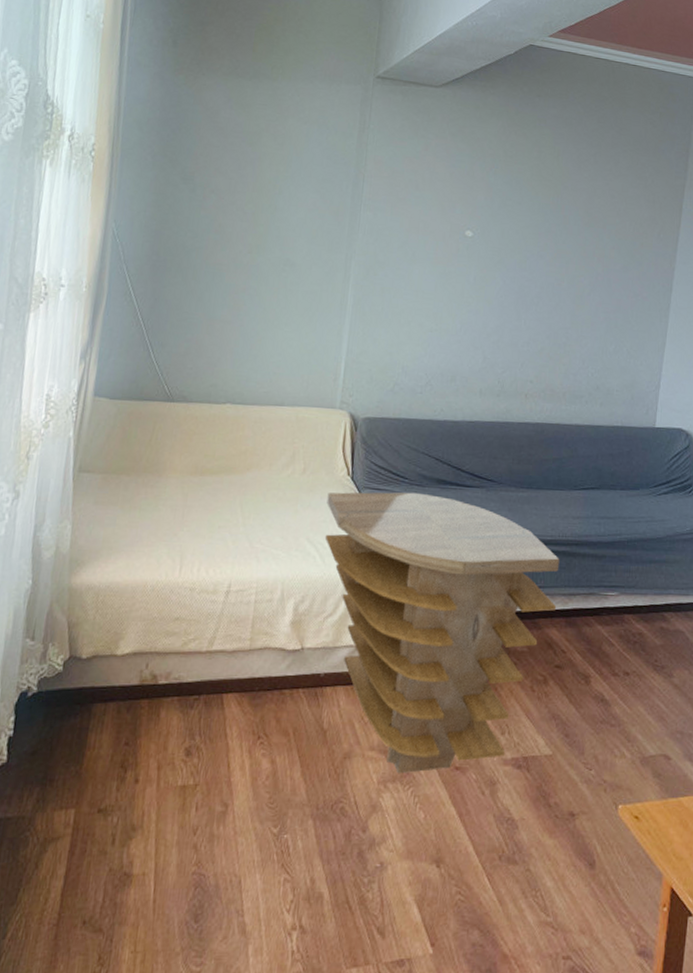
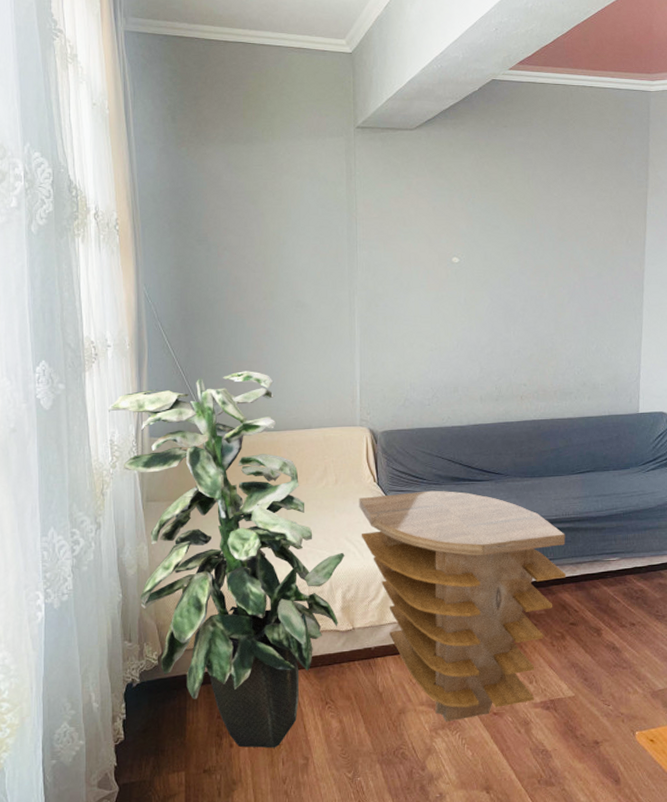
indoor plant: none [49,331,303,789] -> present [107,371,345,748]

